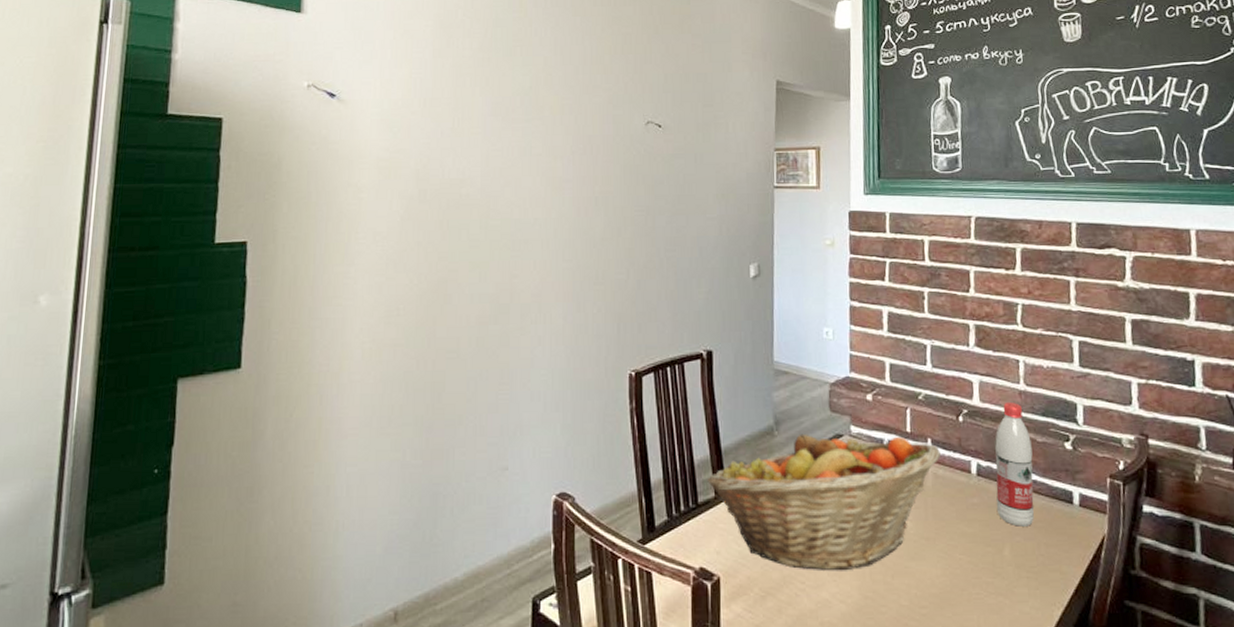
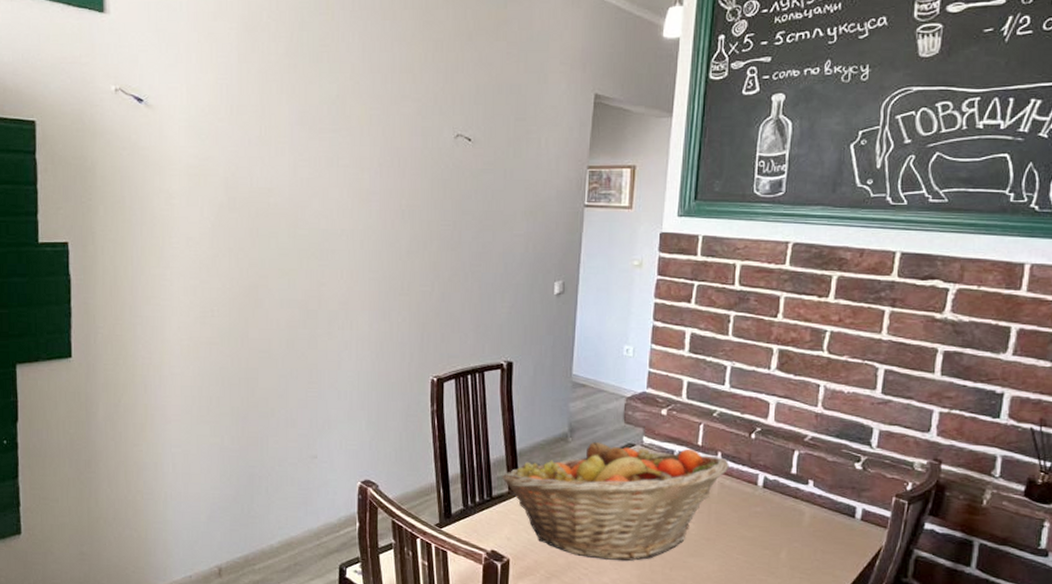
water bottle: present [995,401,1035,527] -> none [778,423,822,535]

